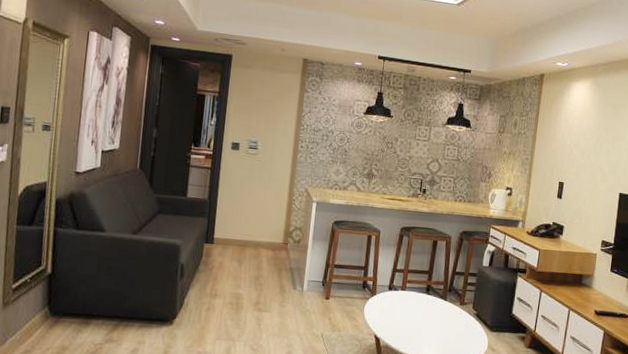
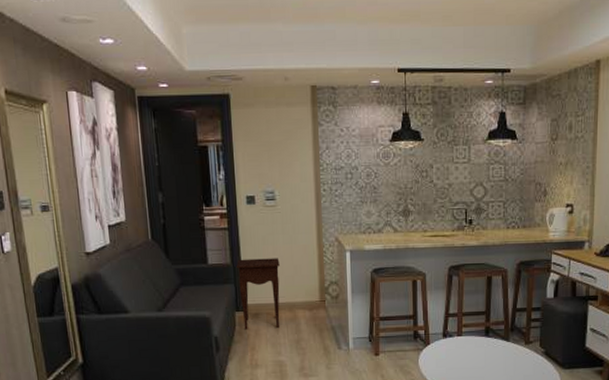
side table: none [210,196,253,263] -> present [236,258,280,330]

